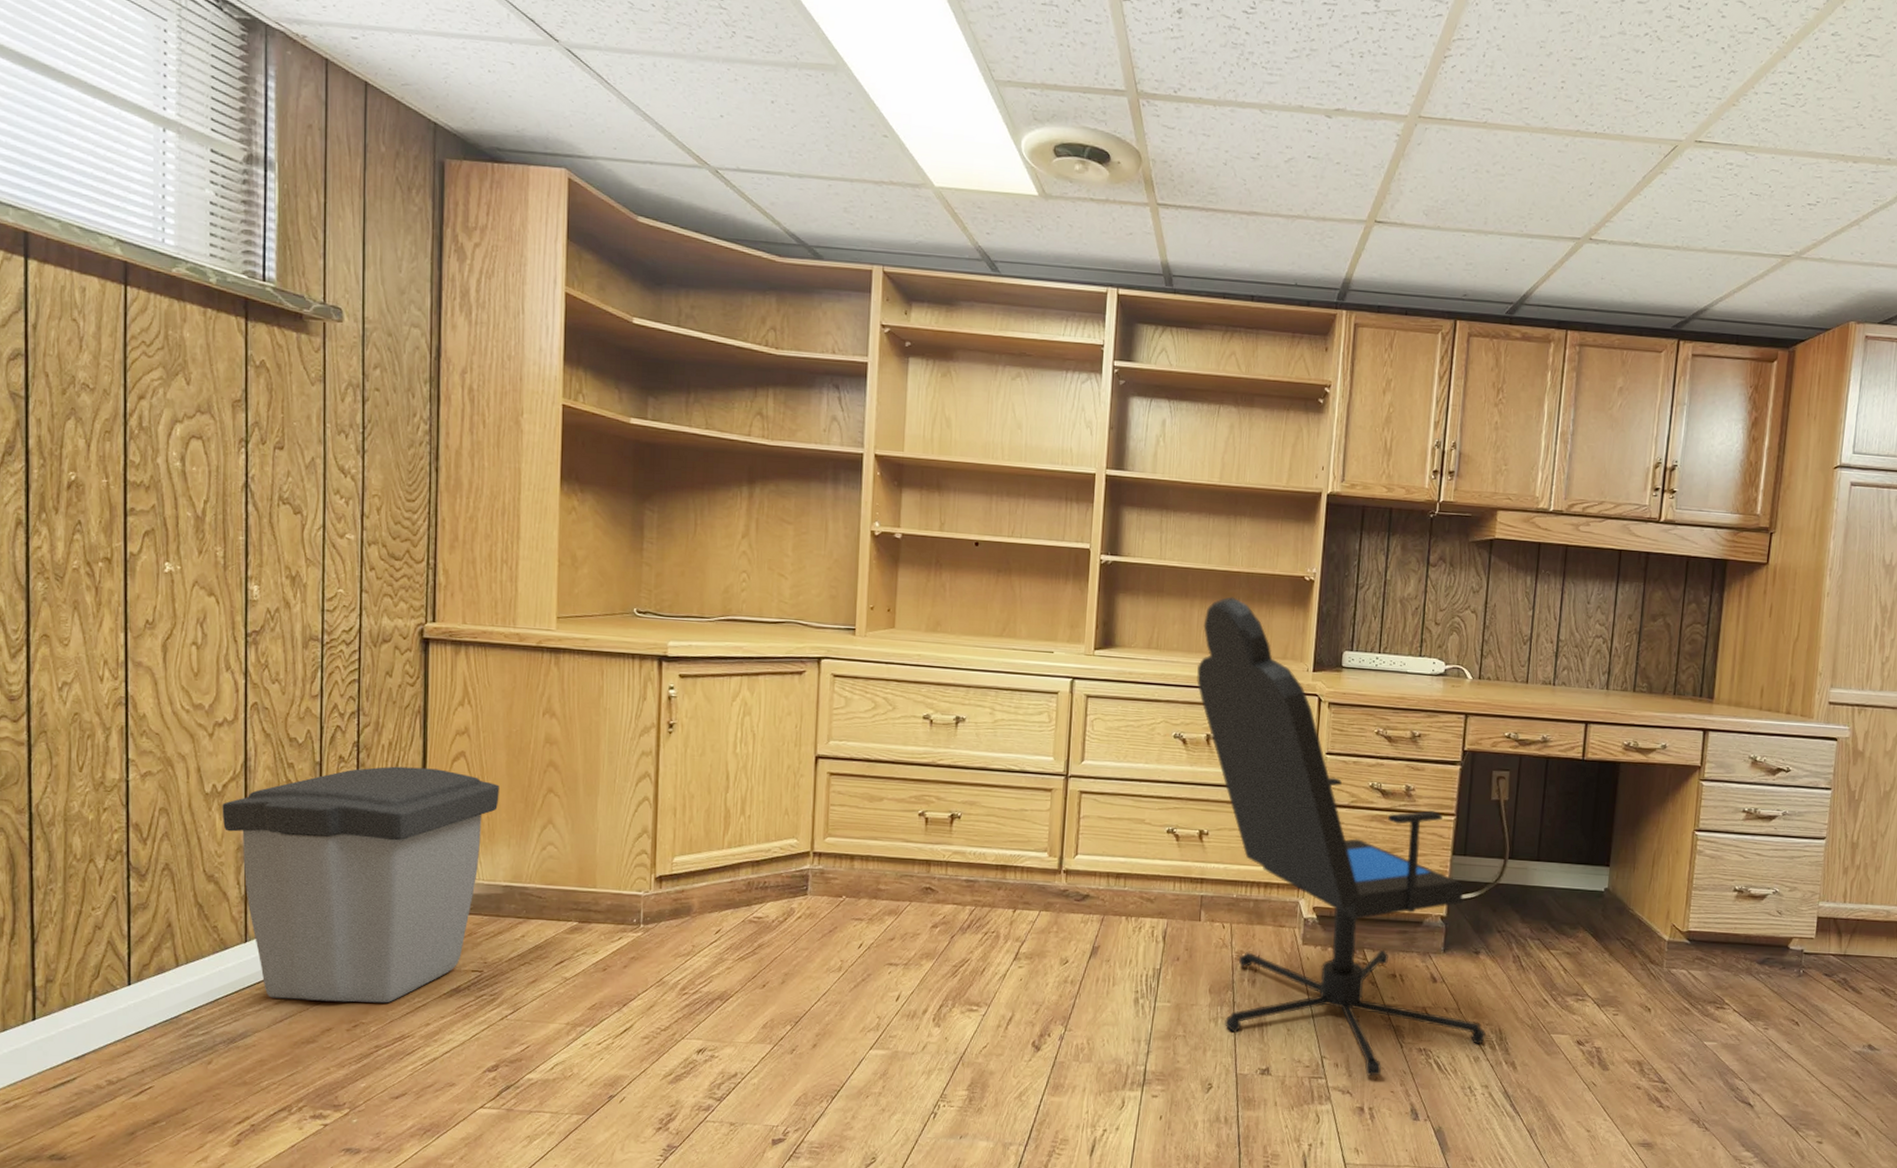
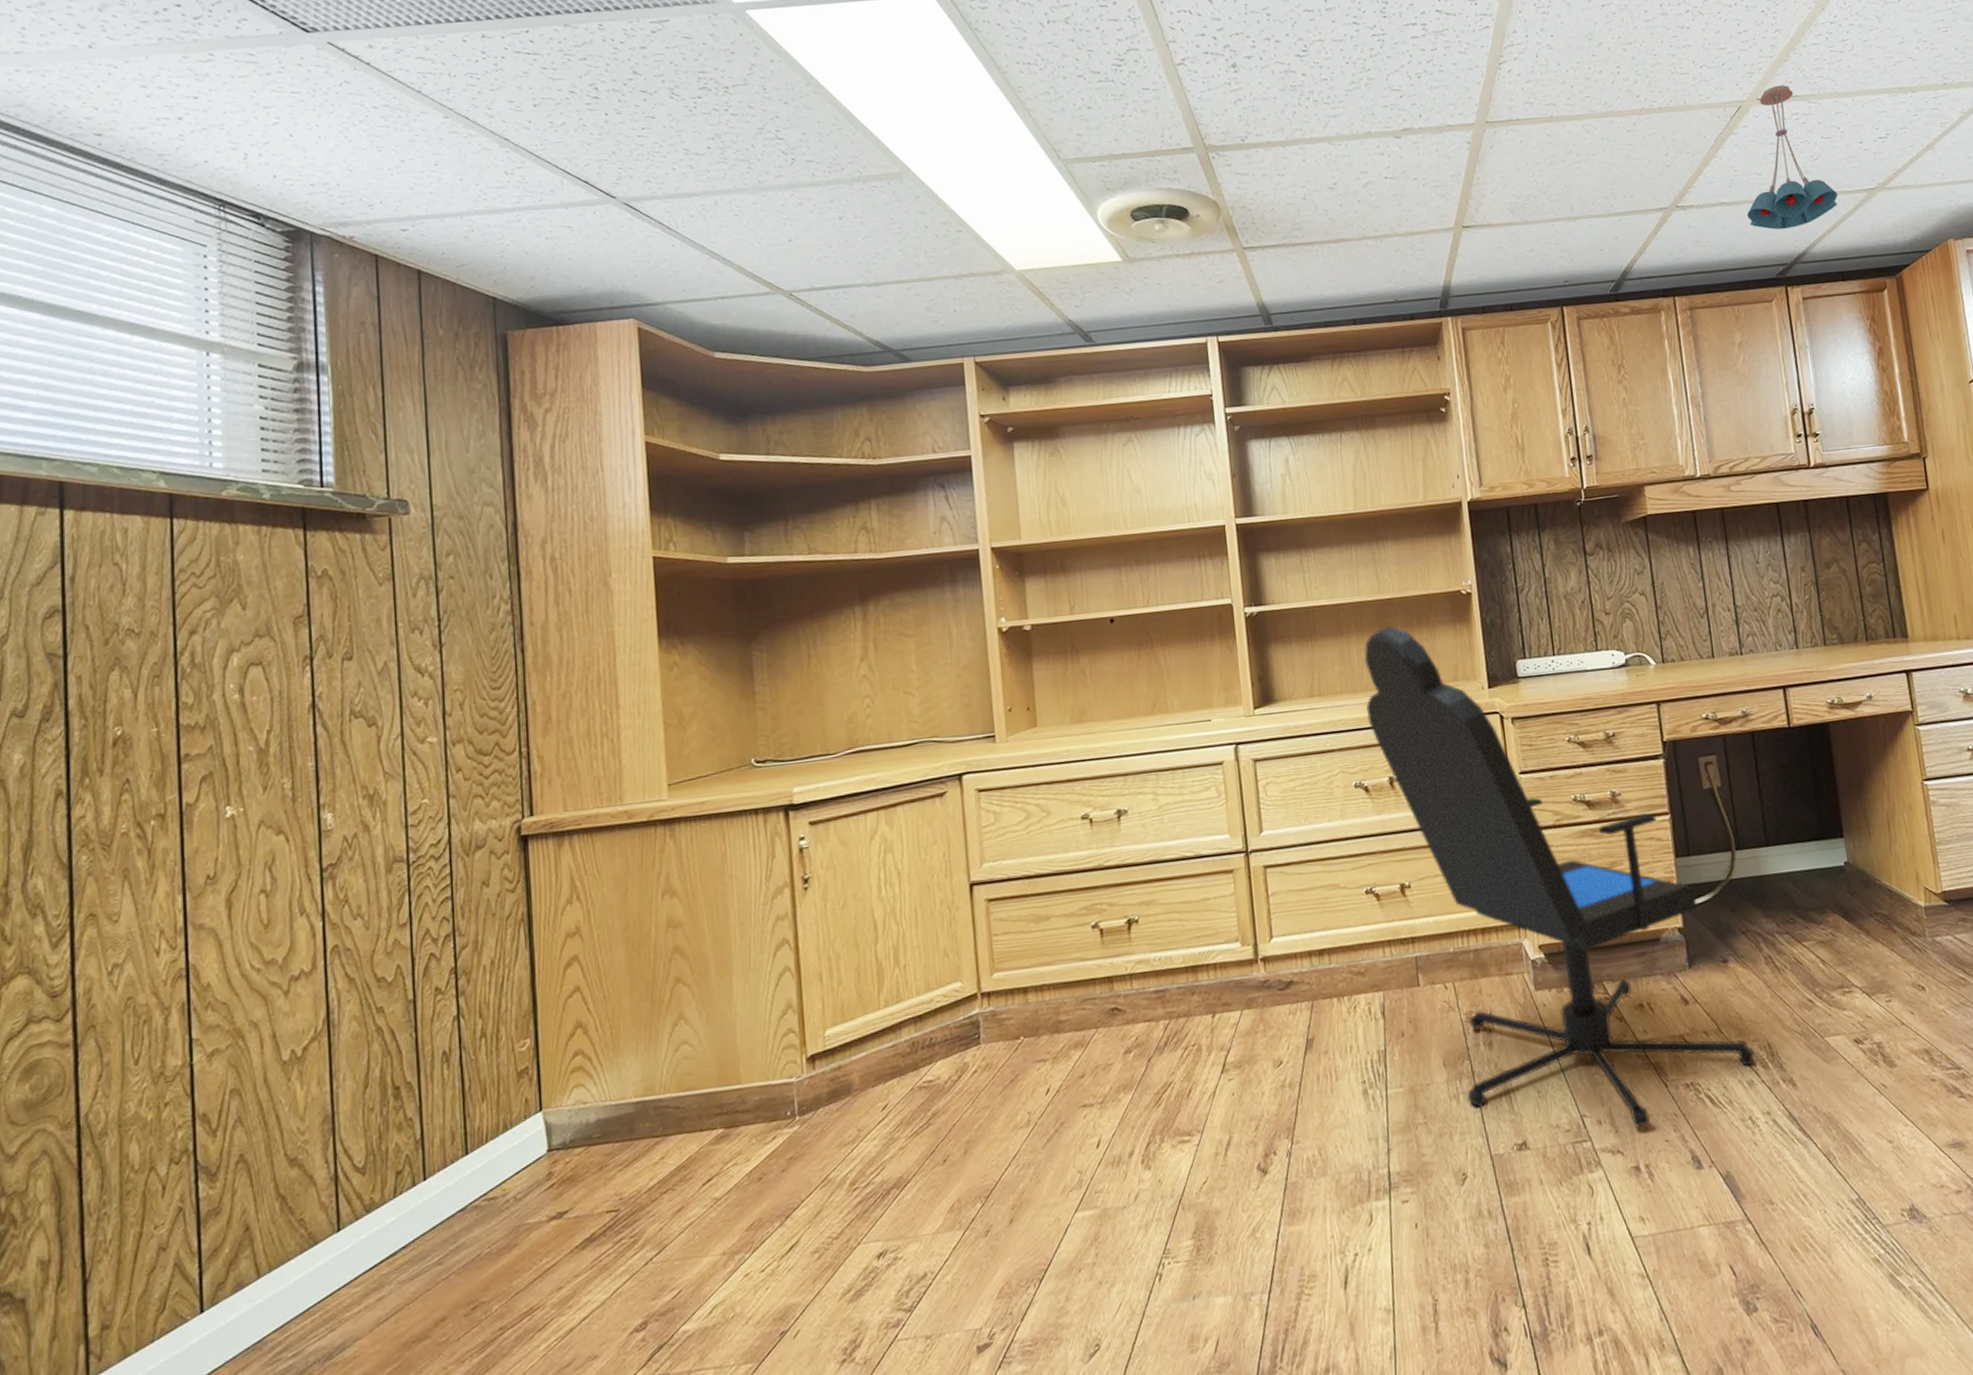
trash can: present [222,766,500,1003] -> none [303,980,621,1294]
ceiling light fixture: none [1657,130,1753,282] -> present [1747,85,1838,230]

